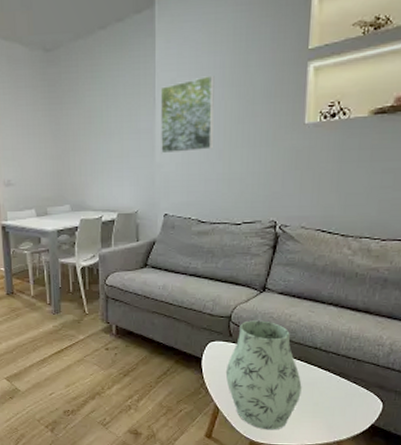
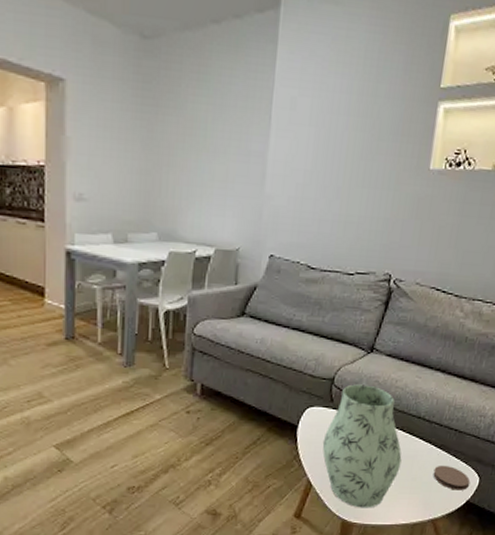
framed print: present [160,74,215,154] -> none [272,99,340,186]
coaster: none [334,391,373,415] -> present [433,465,470,490]

